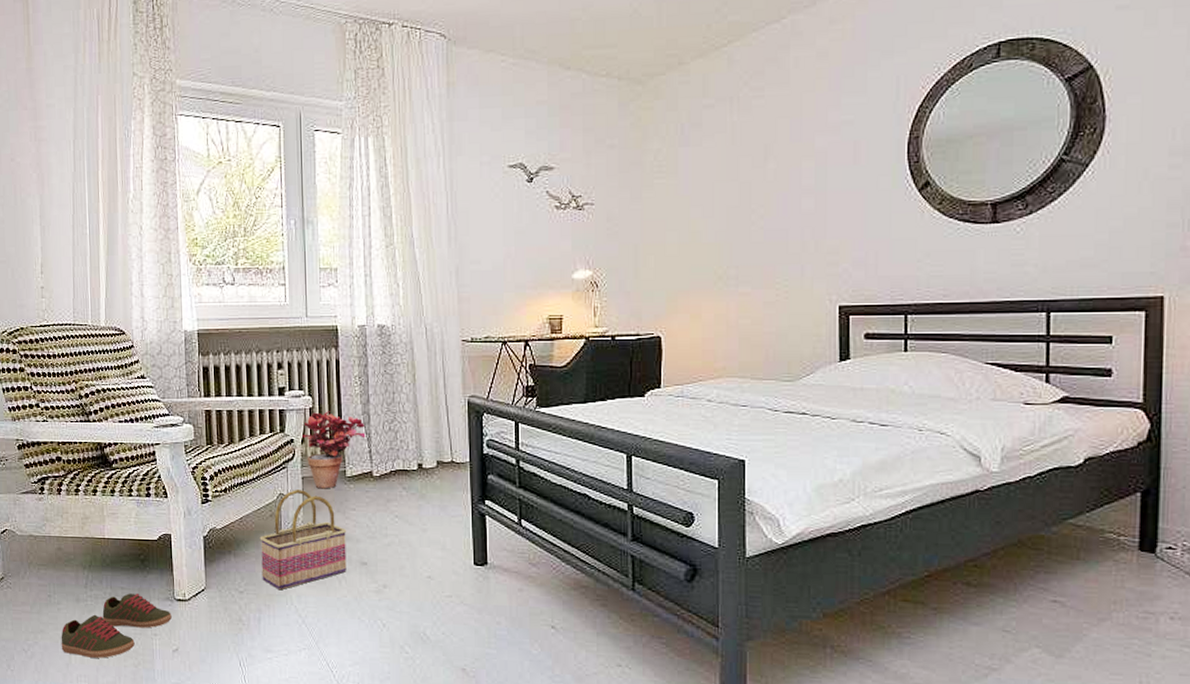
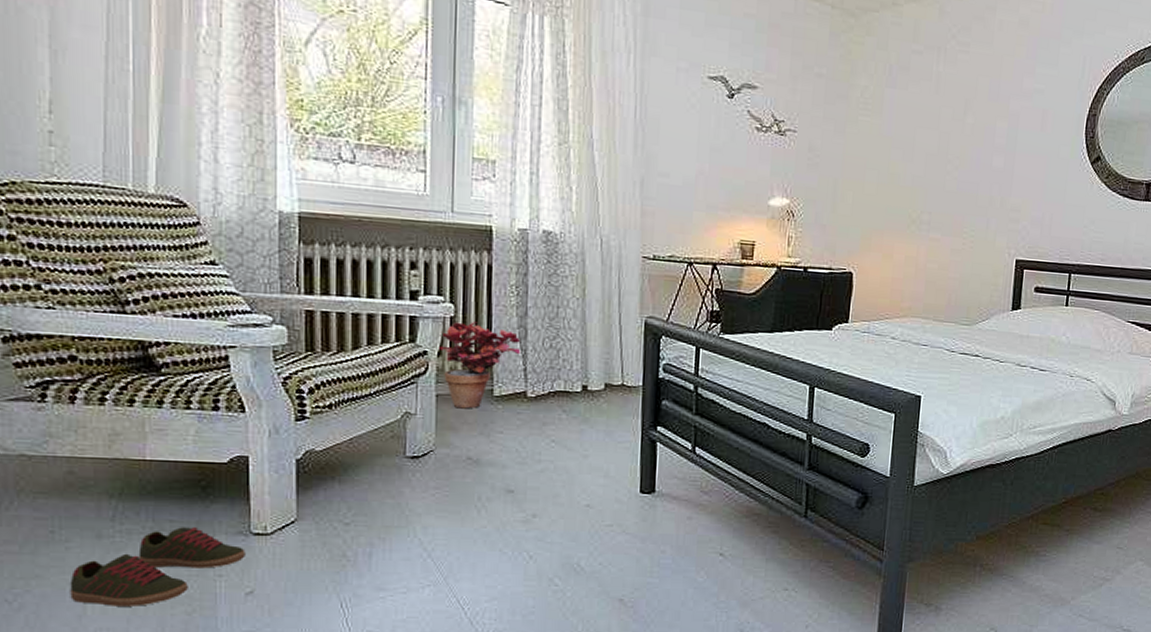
basket: present [260,490,347,591] -> none [375,408,491,522]

